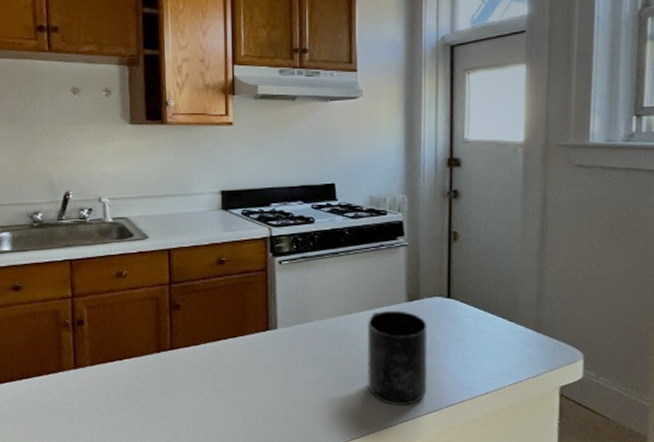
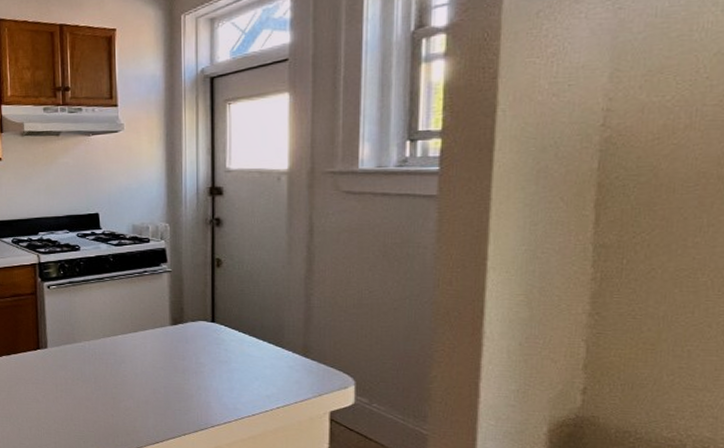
mug: present [367,310,427,405] -> none [133,333,193,424]

